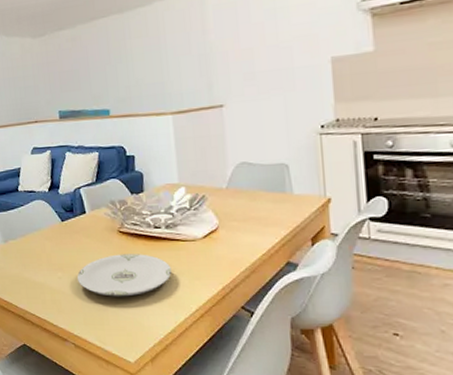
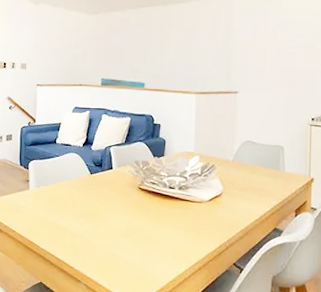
plate: present [77,254,172,297] -> none [97,208,179,247]

